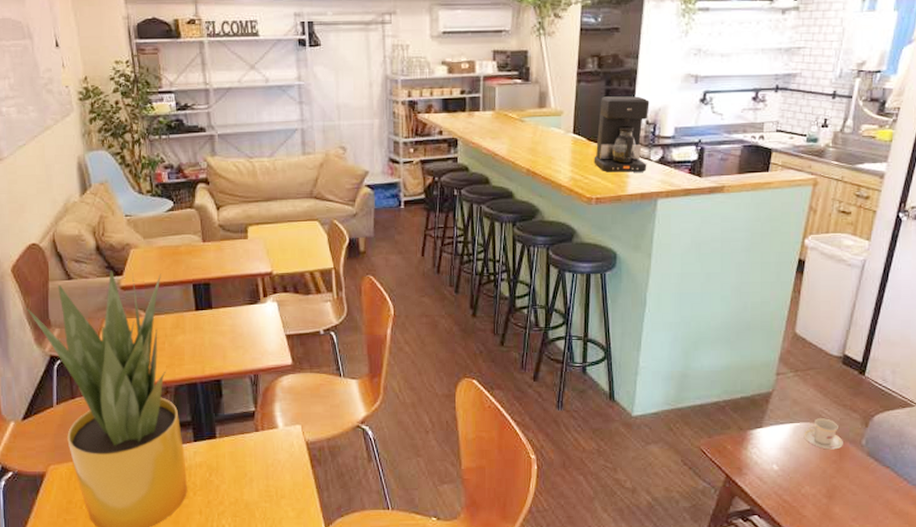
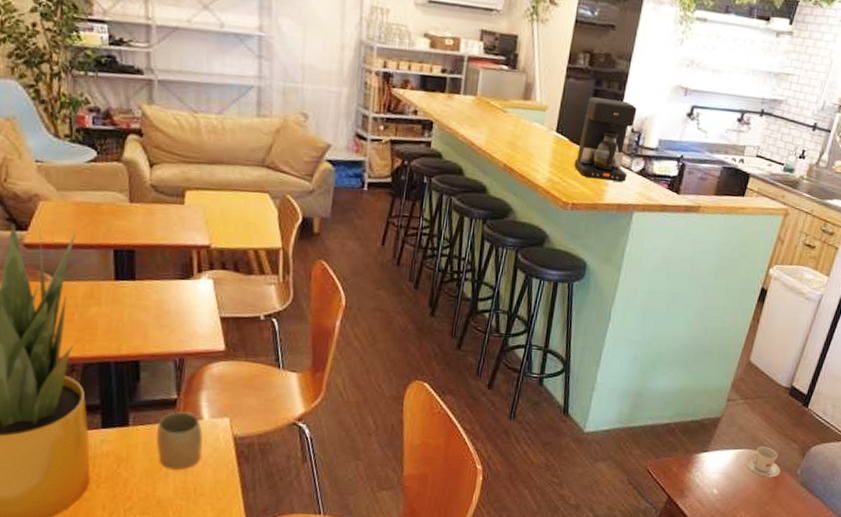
mug: none [239,421,280,476] -> present [156,411,204,471]

